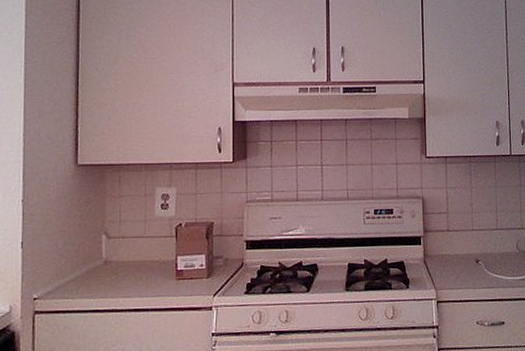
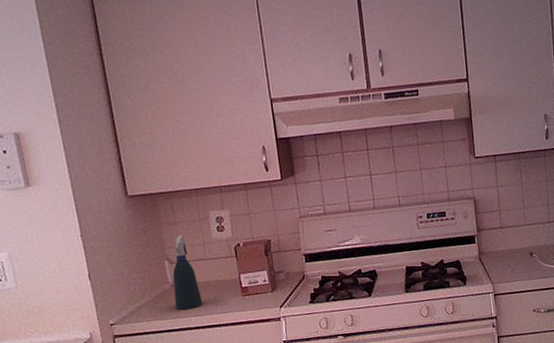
spray bottle: none [104,209,134,290] -> present [172,234,203,311]

